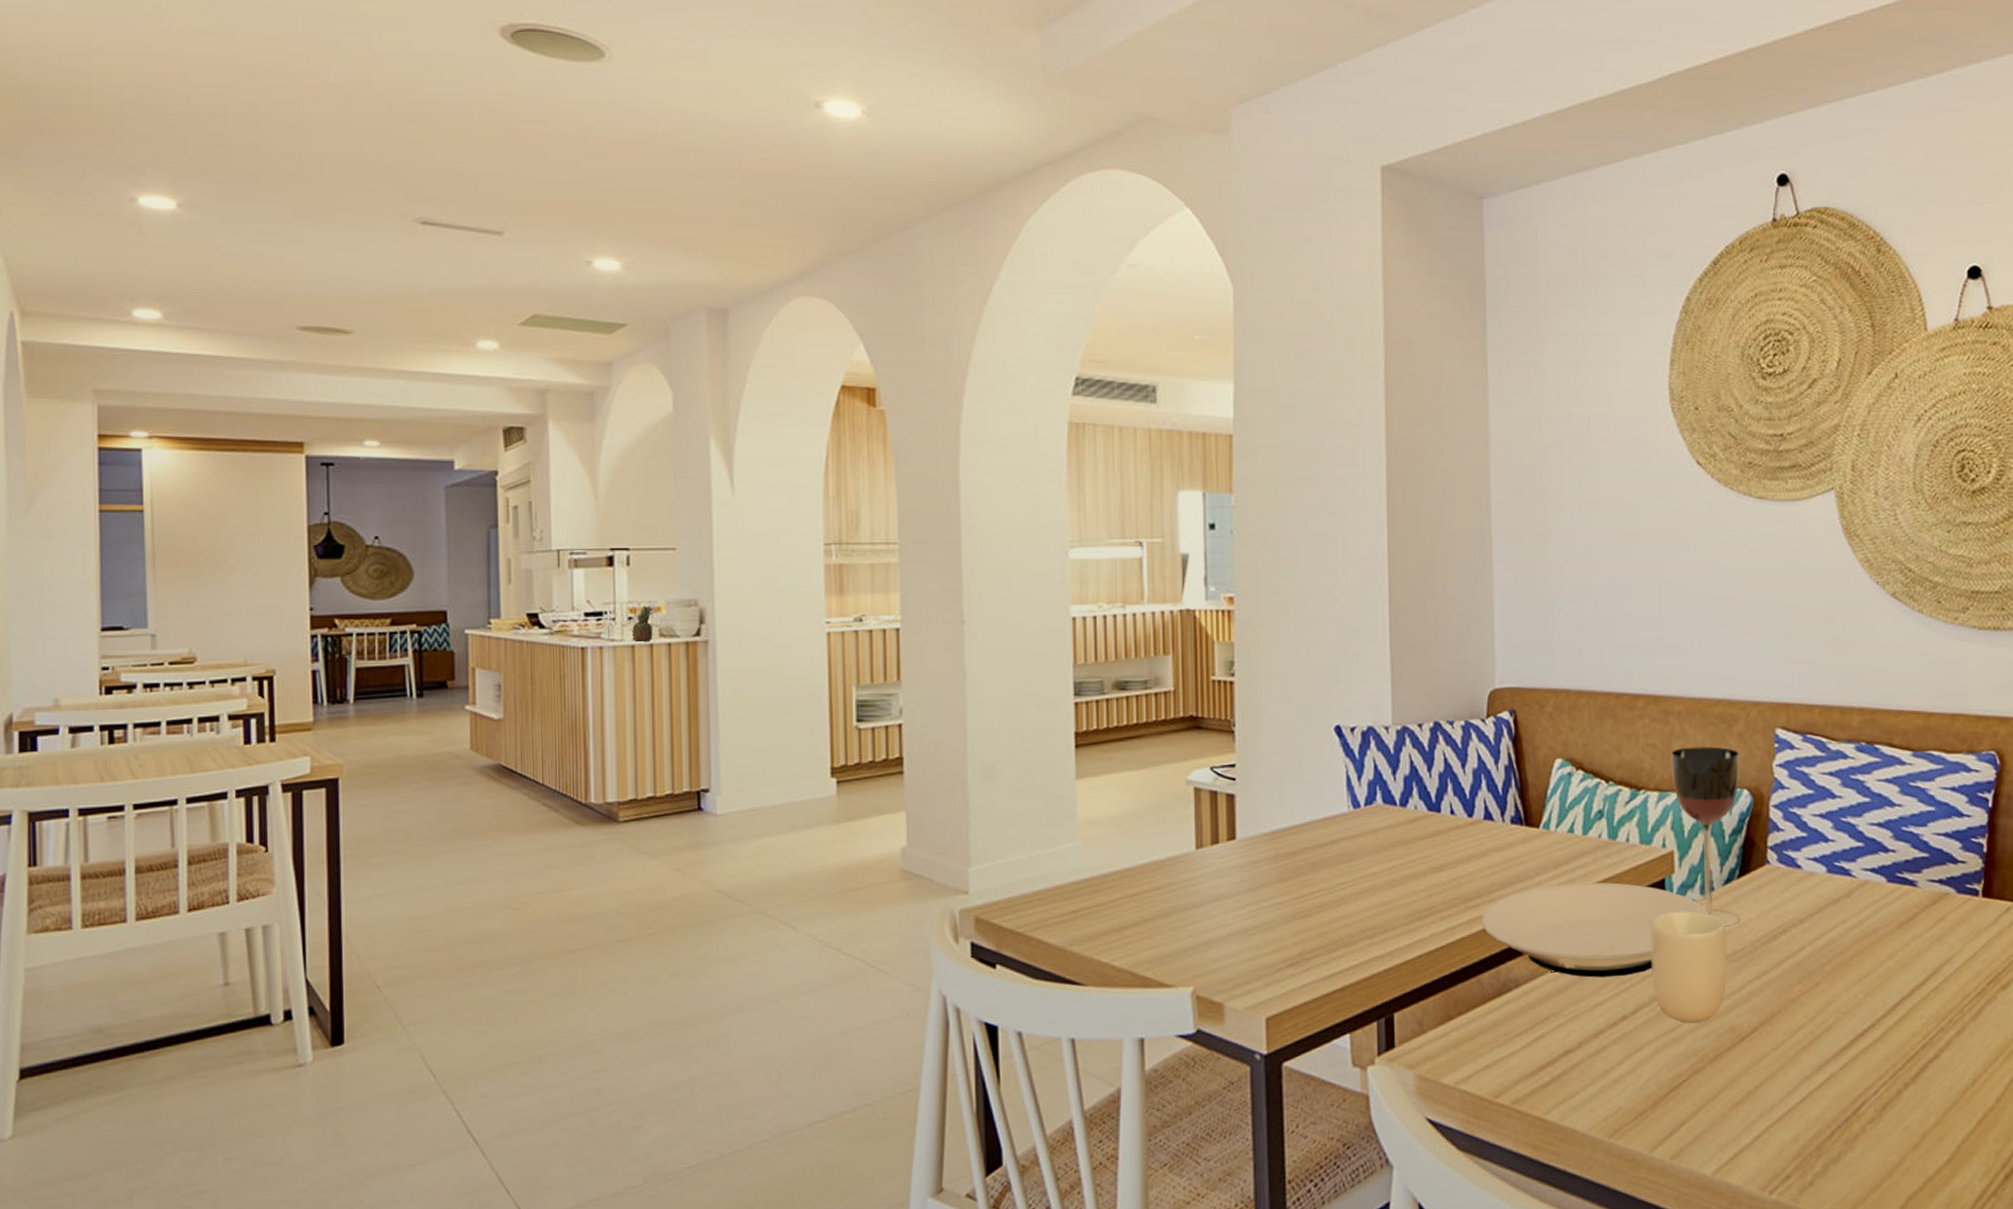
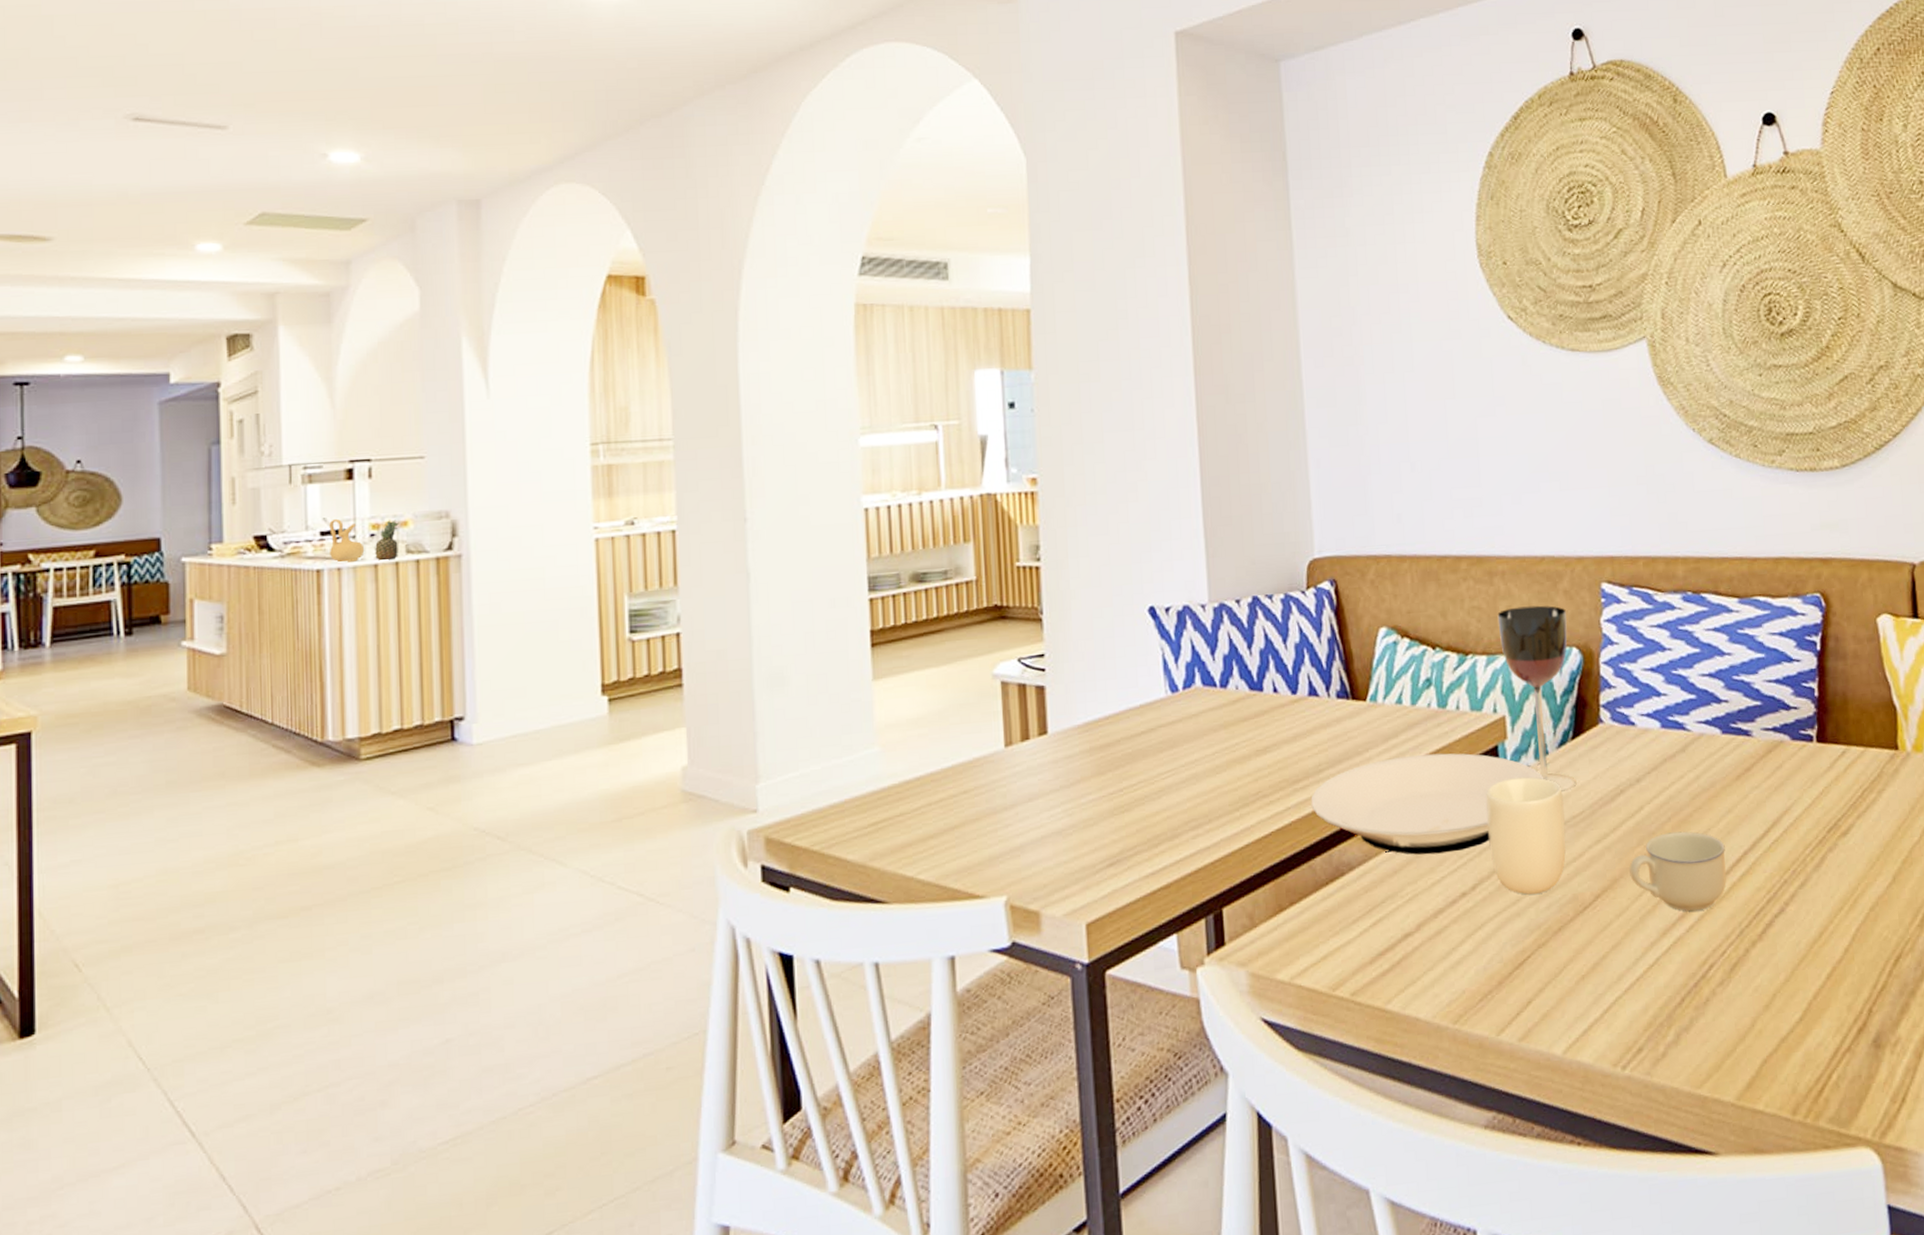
pottery: none [592,601,623,643] -> present [329,518,365,564]
cup: none [1787,973,1884,1050] -> present [1629,831,1727,912]

